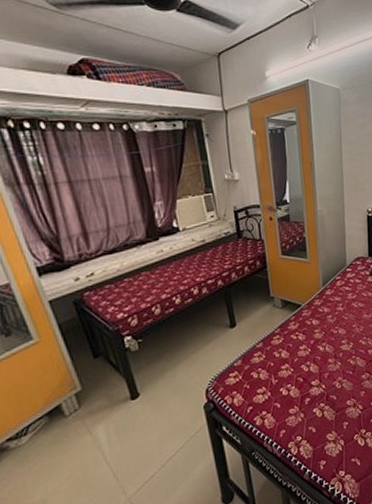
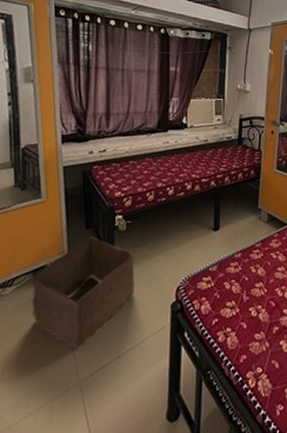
storage bin: none [46,364,163,473] -> present [30,237,135,350]

